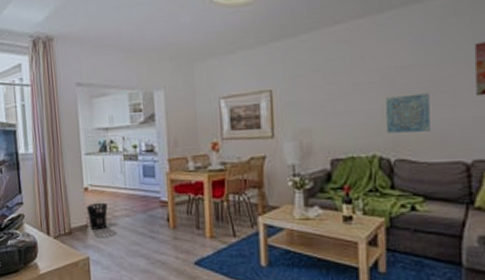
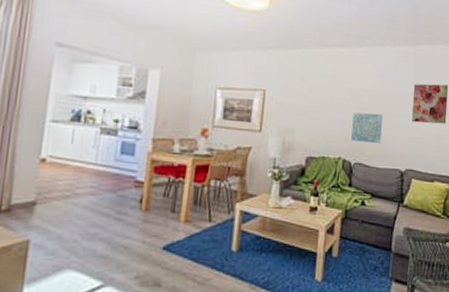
wastebasket: present [86,202,108,230] -> none [38,176,69,208]

